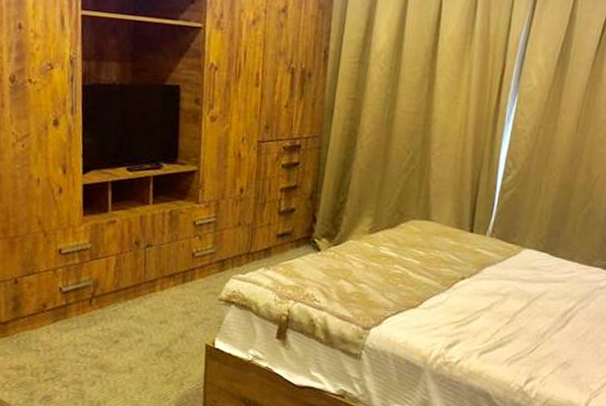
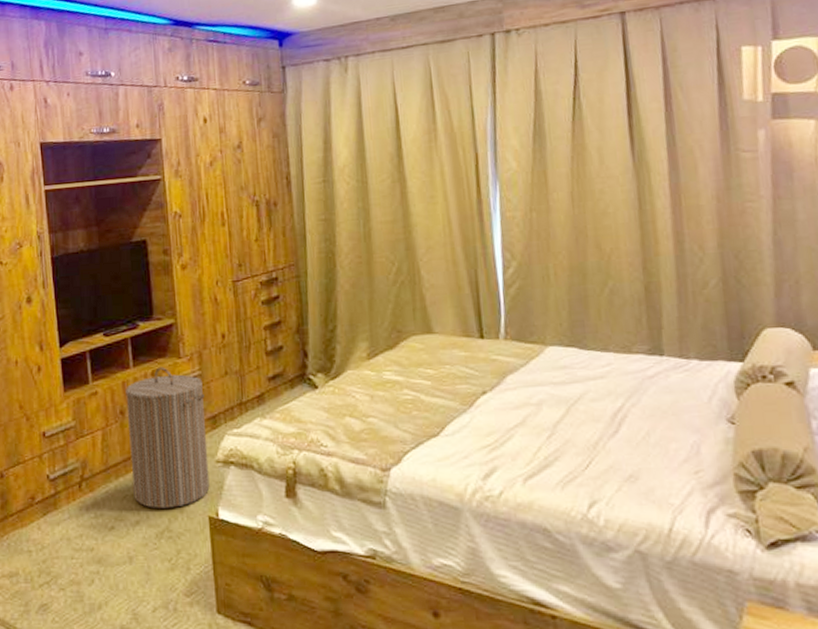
laundry hamper: none [140,208,216,333] -> present [126,367,210,508]

